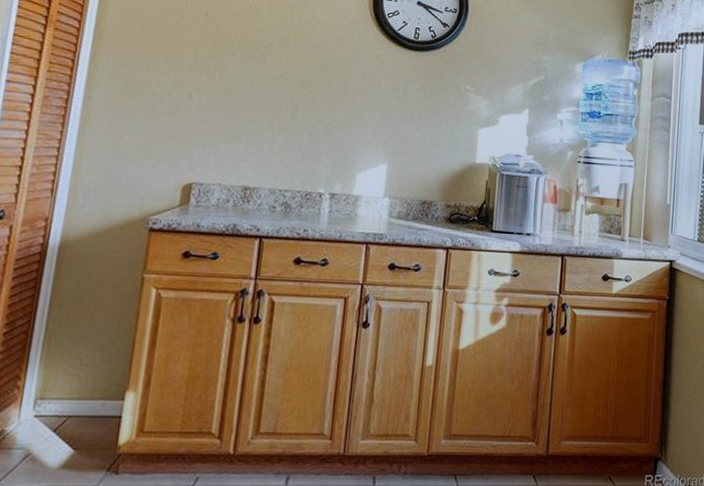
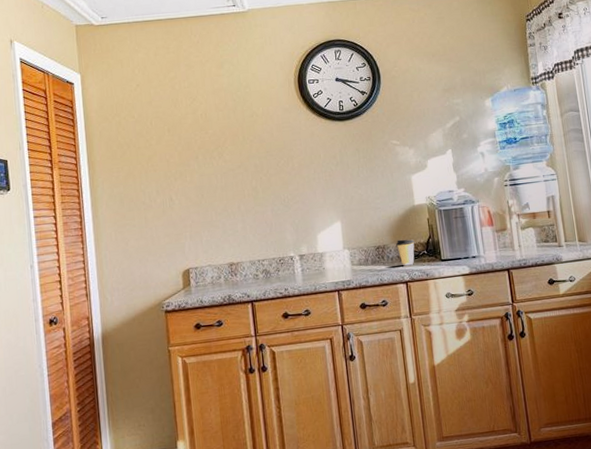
coffee cup: none [445,198,467,230] -> present [396,239,415,266]

